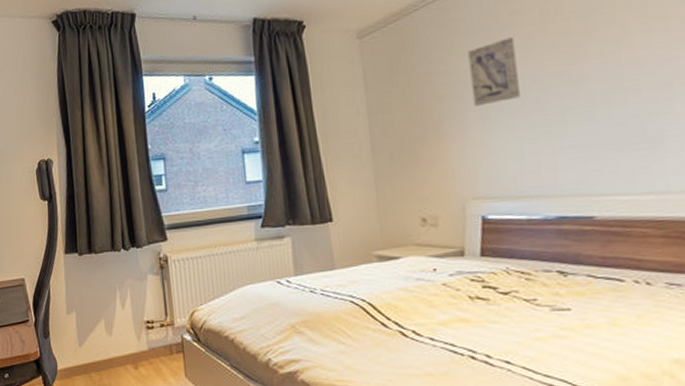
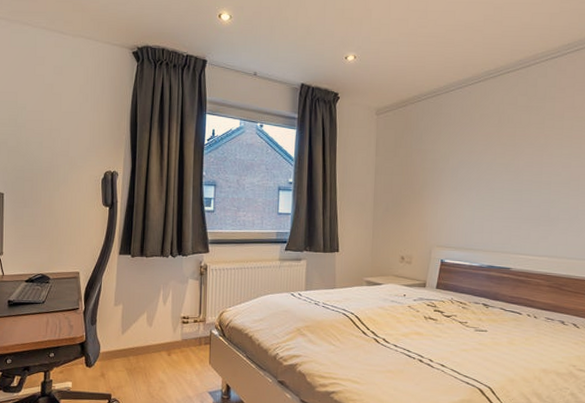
wall art: present [468,37,520,107] -> none [447,133,480,180]

